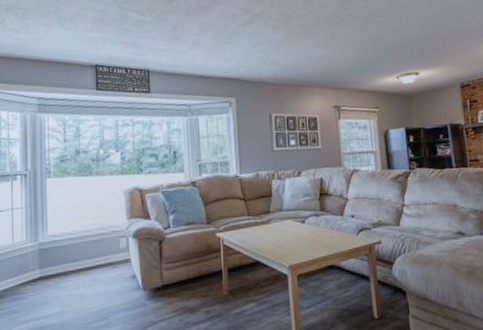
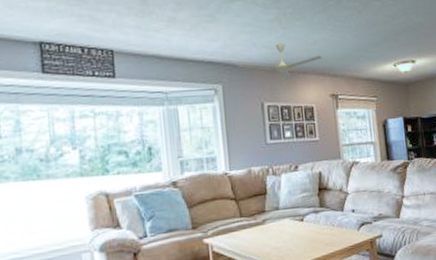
ceiling fan: none [248,60,326,93] -> present [236,44,322,80]

